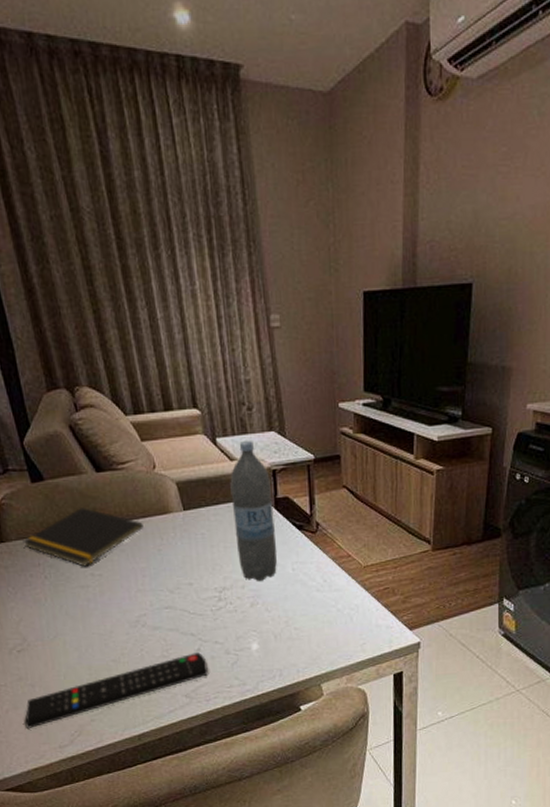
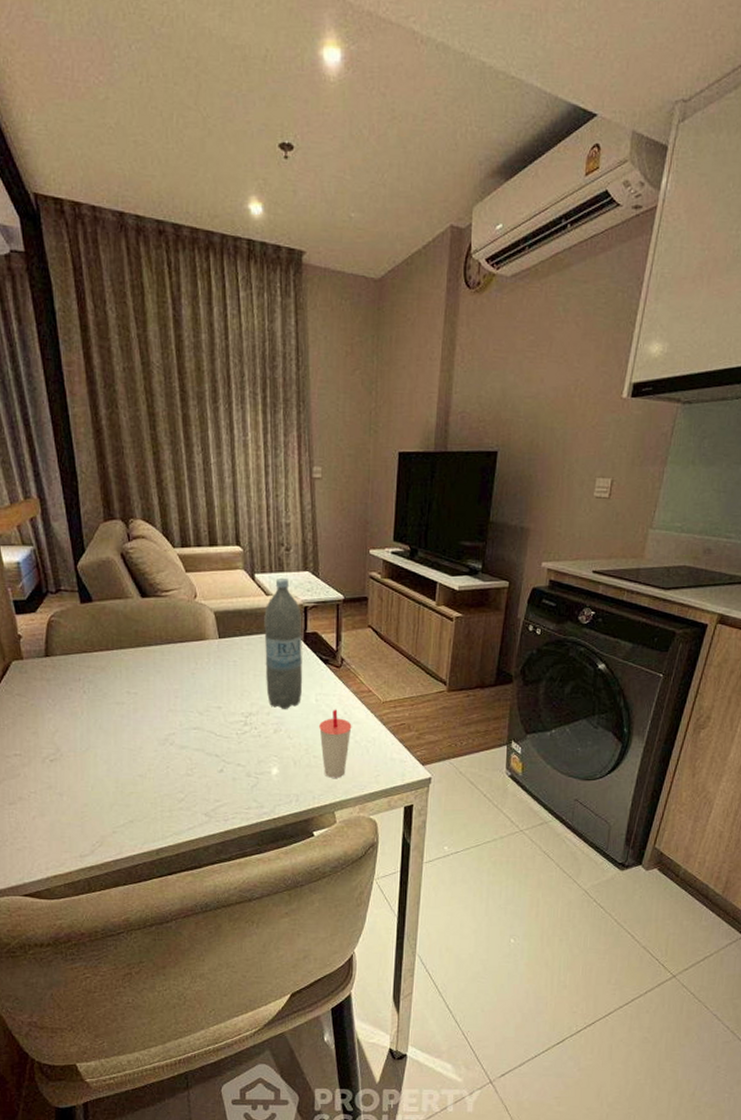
notepad: present [22,508,143,567] -> none [66,629,180,685]
remote control: present [25,652,208,729] -> none [50,773,229,836]
cup: none [298,577,333,650] -> present [319,709,352,778]

